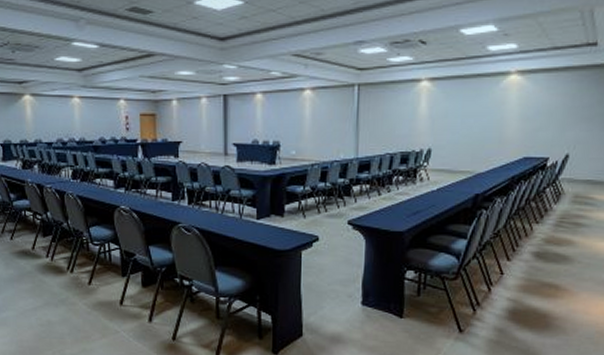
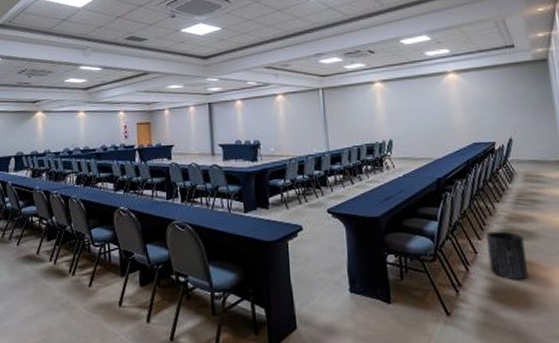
trash can: none [513,253,557,303] -> present [486,231,528,280]

